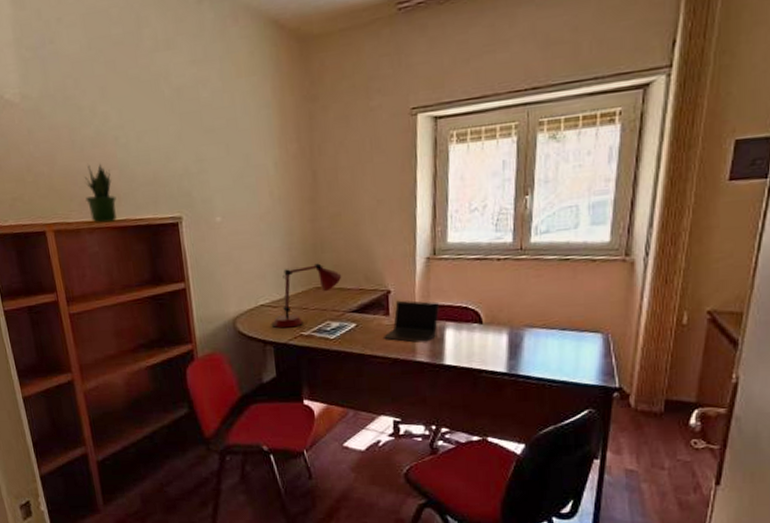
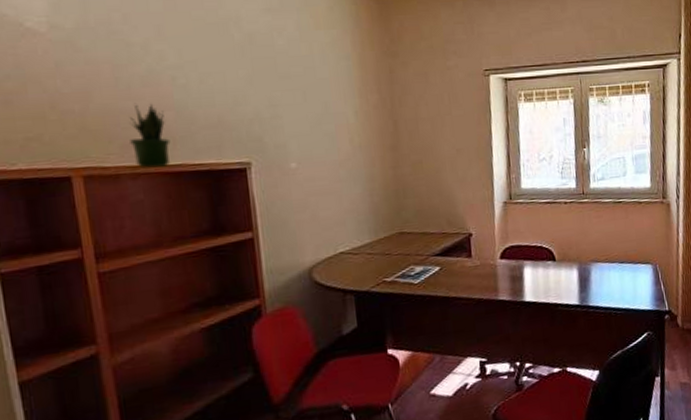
desk lamp: present [271,263,342,329] -> none [351,209,425,276]
laptop computer: present [382,300,440,344] -> none [466,242,518,283]

